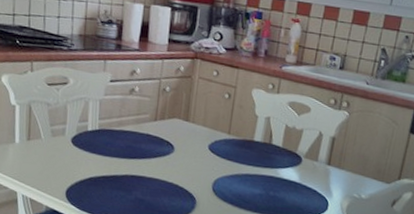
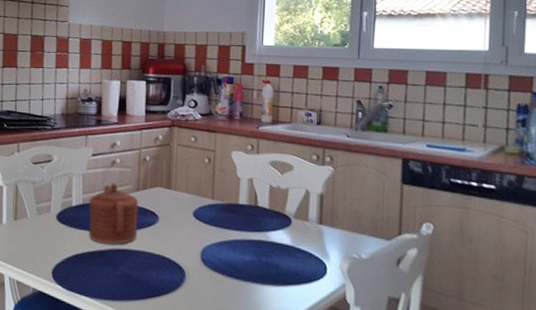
teapot: none [104,111,156,171] -> present [89,183,139,245]

